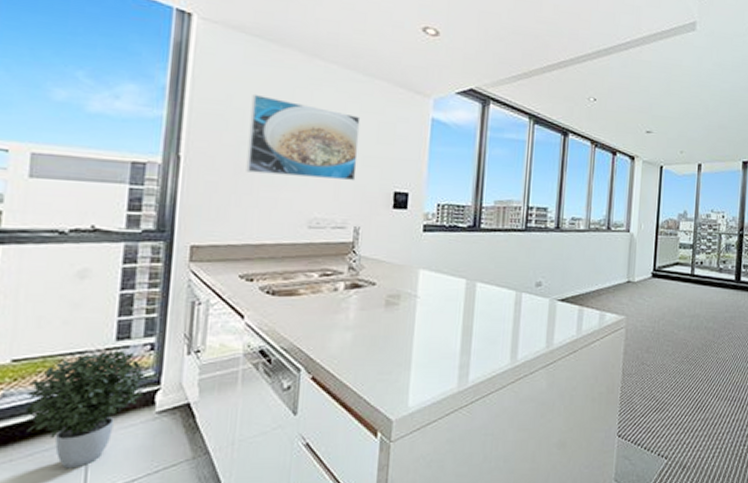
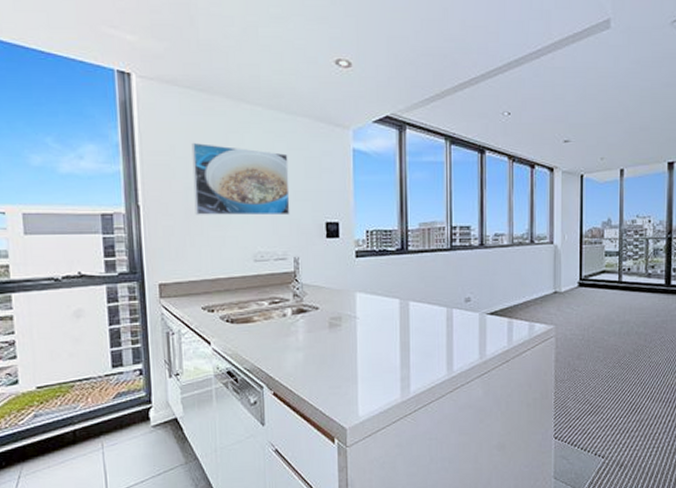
potted plant: present [24,350,147,469] -> none [51,376,141,473]

